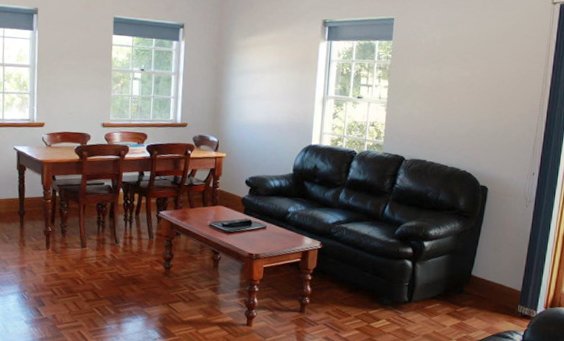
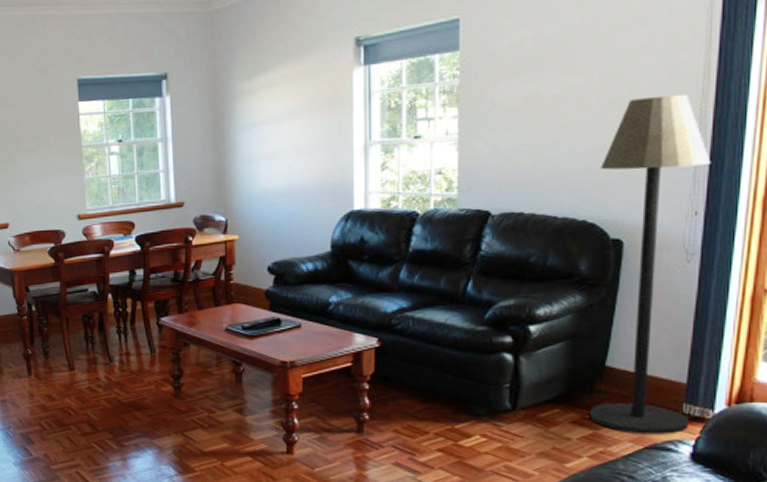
floor lamp: none [458,91,544,327] -> present [589,95,711,434]

